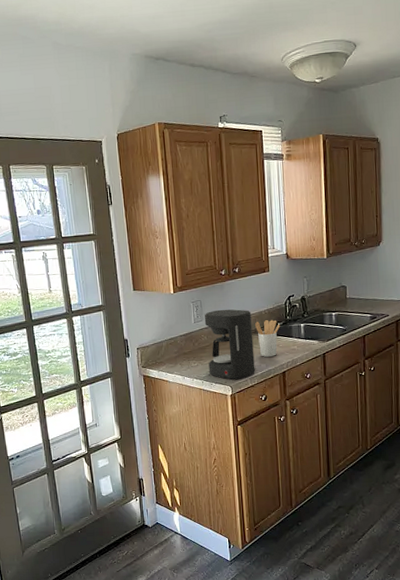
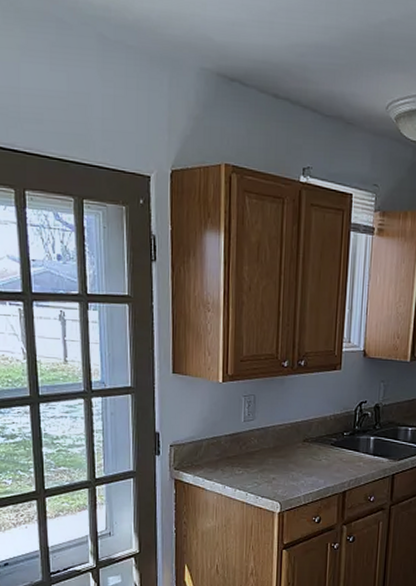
coffee maker: present [204,309,255,380] -> none [255,409,314,495]
utensil holder: present [255,319,280,357] -> none [317,428,347,472]

